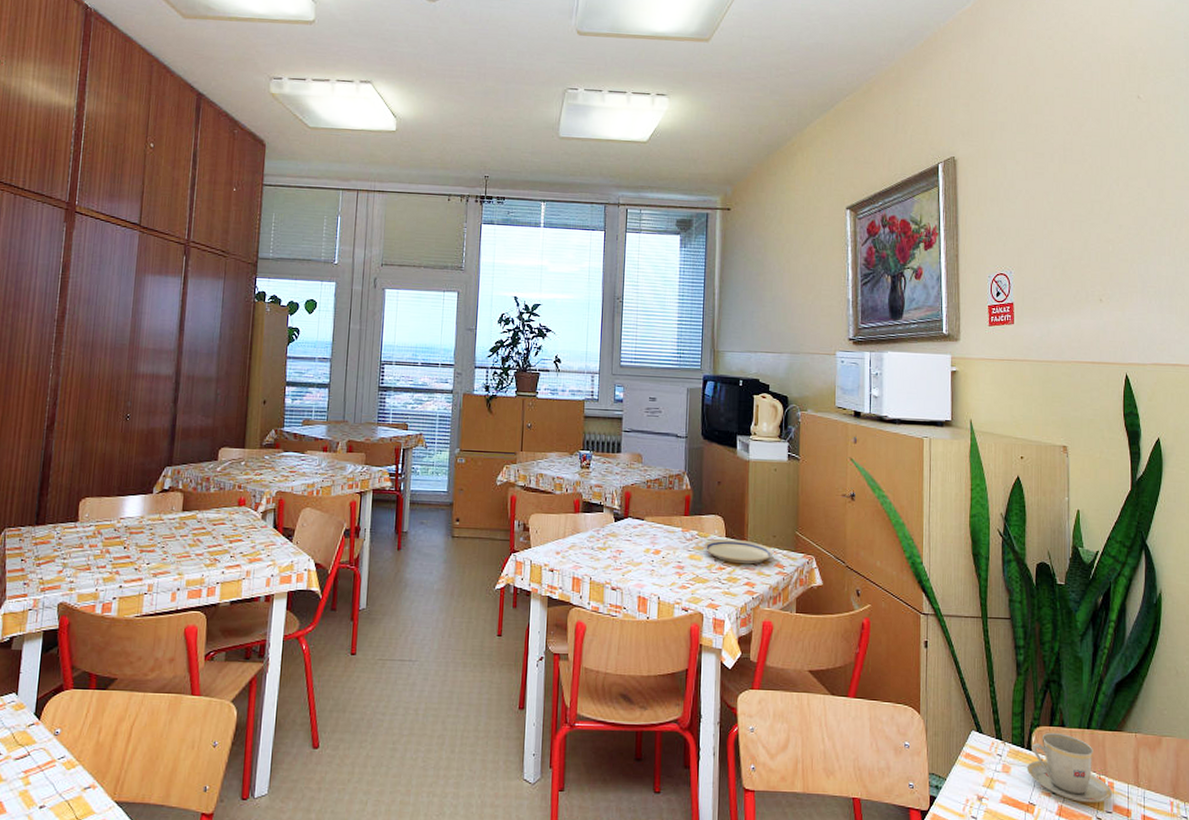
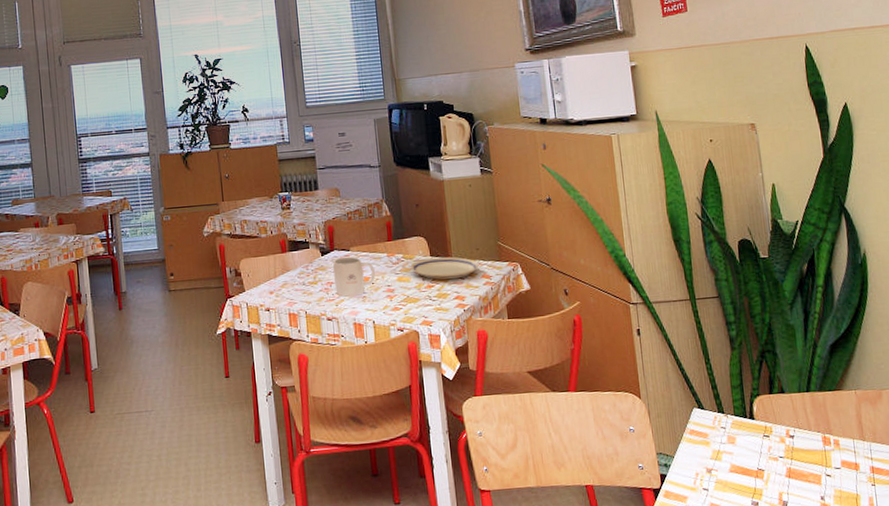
mug: none [624,526,667,569] -> present [333,256,375,298]
teacup: present [1026,732,1113,804] -> none [751,399,839,463]

